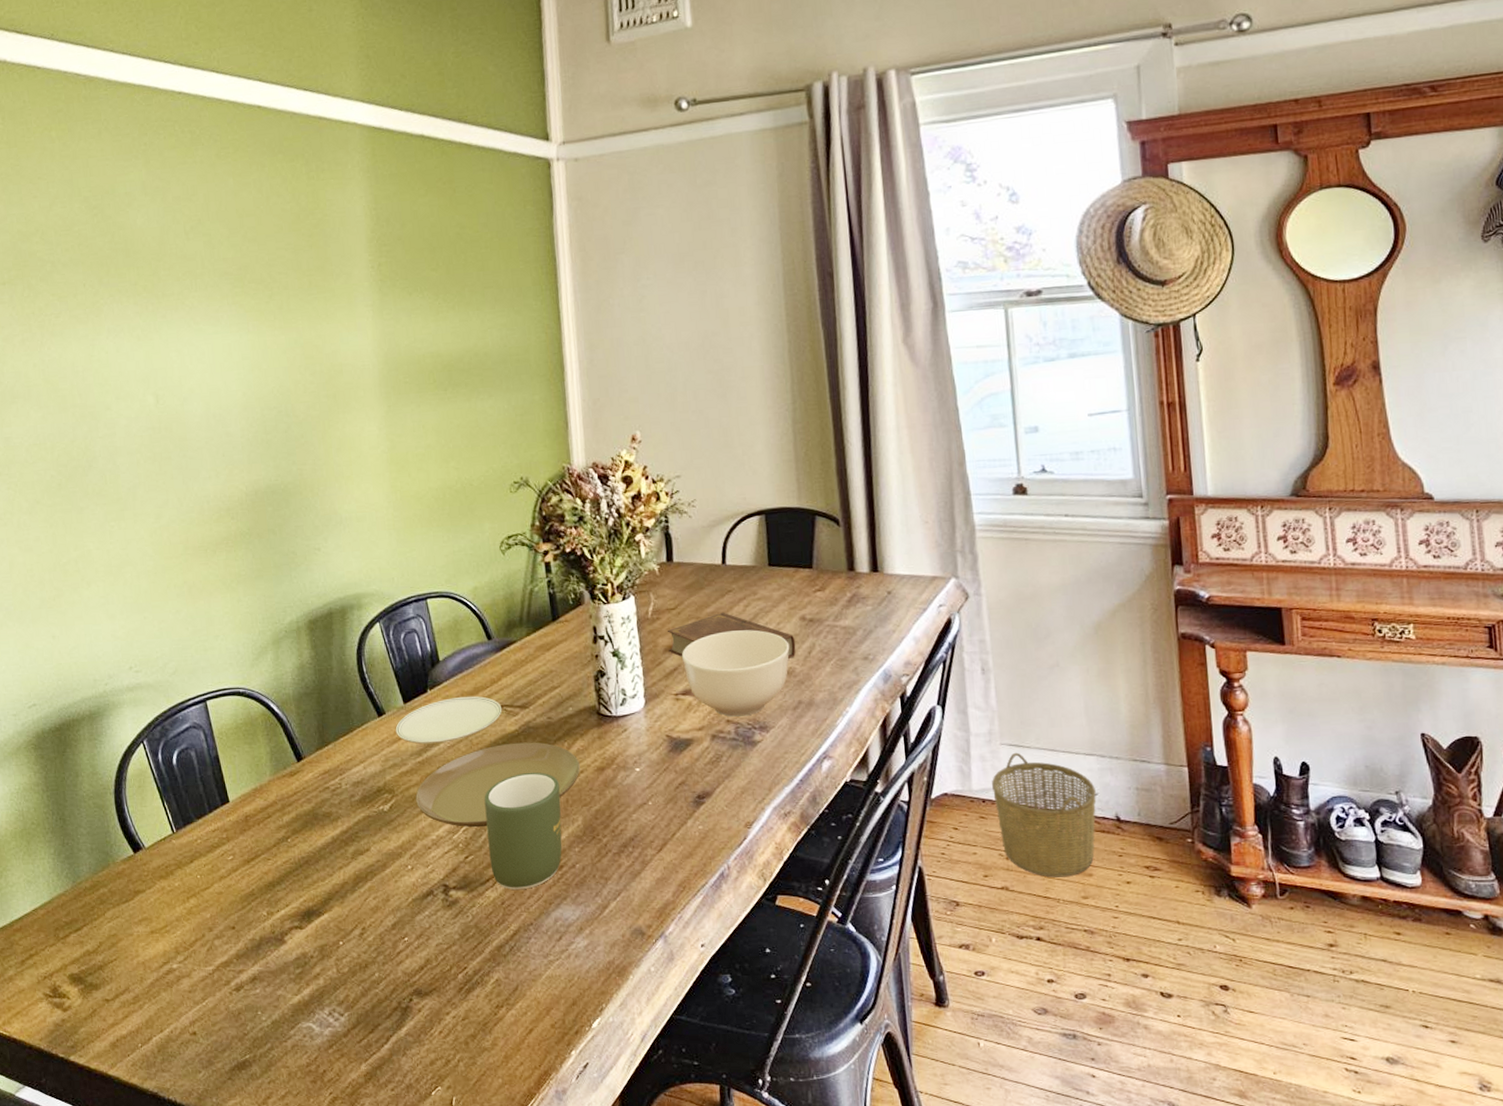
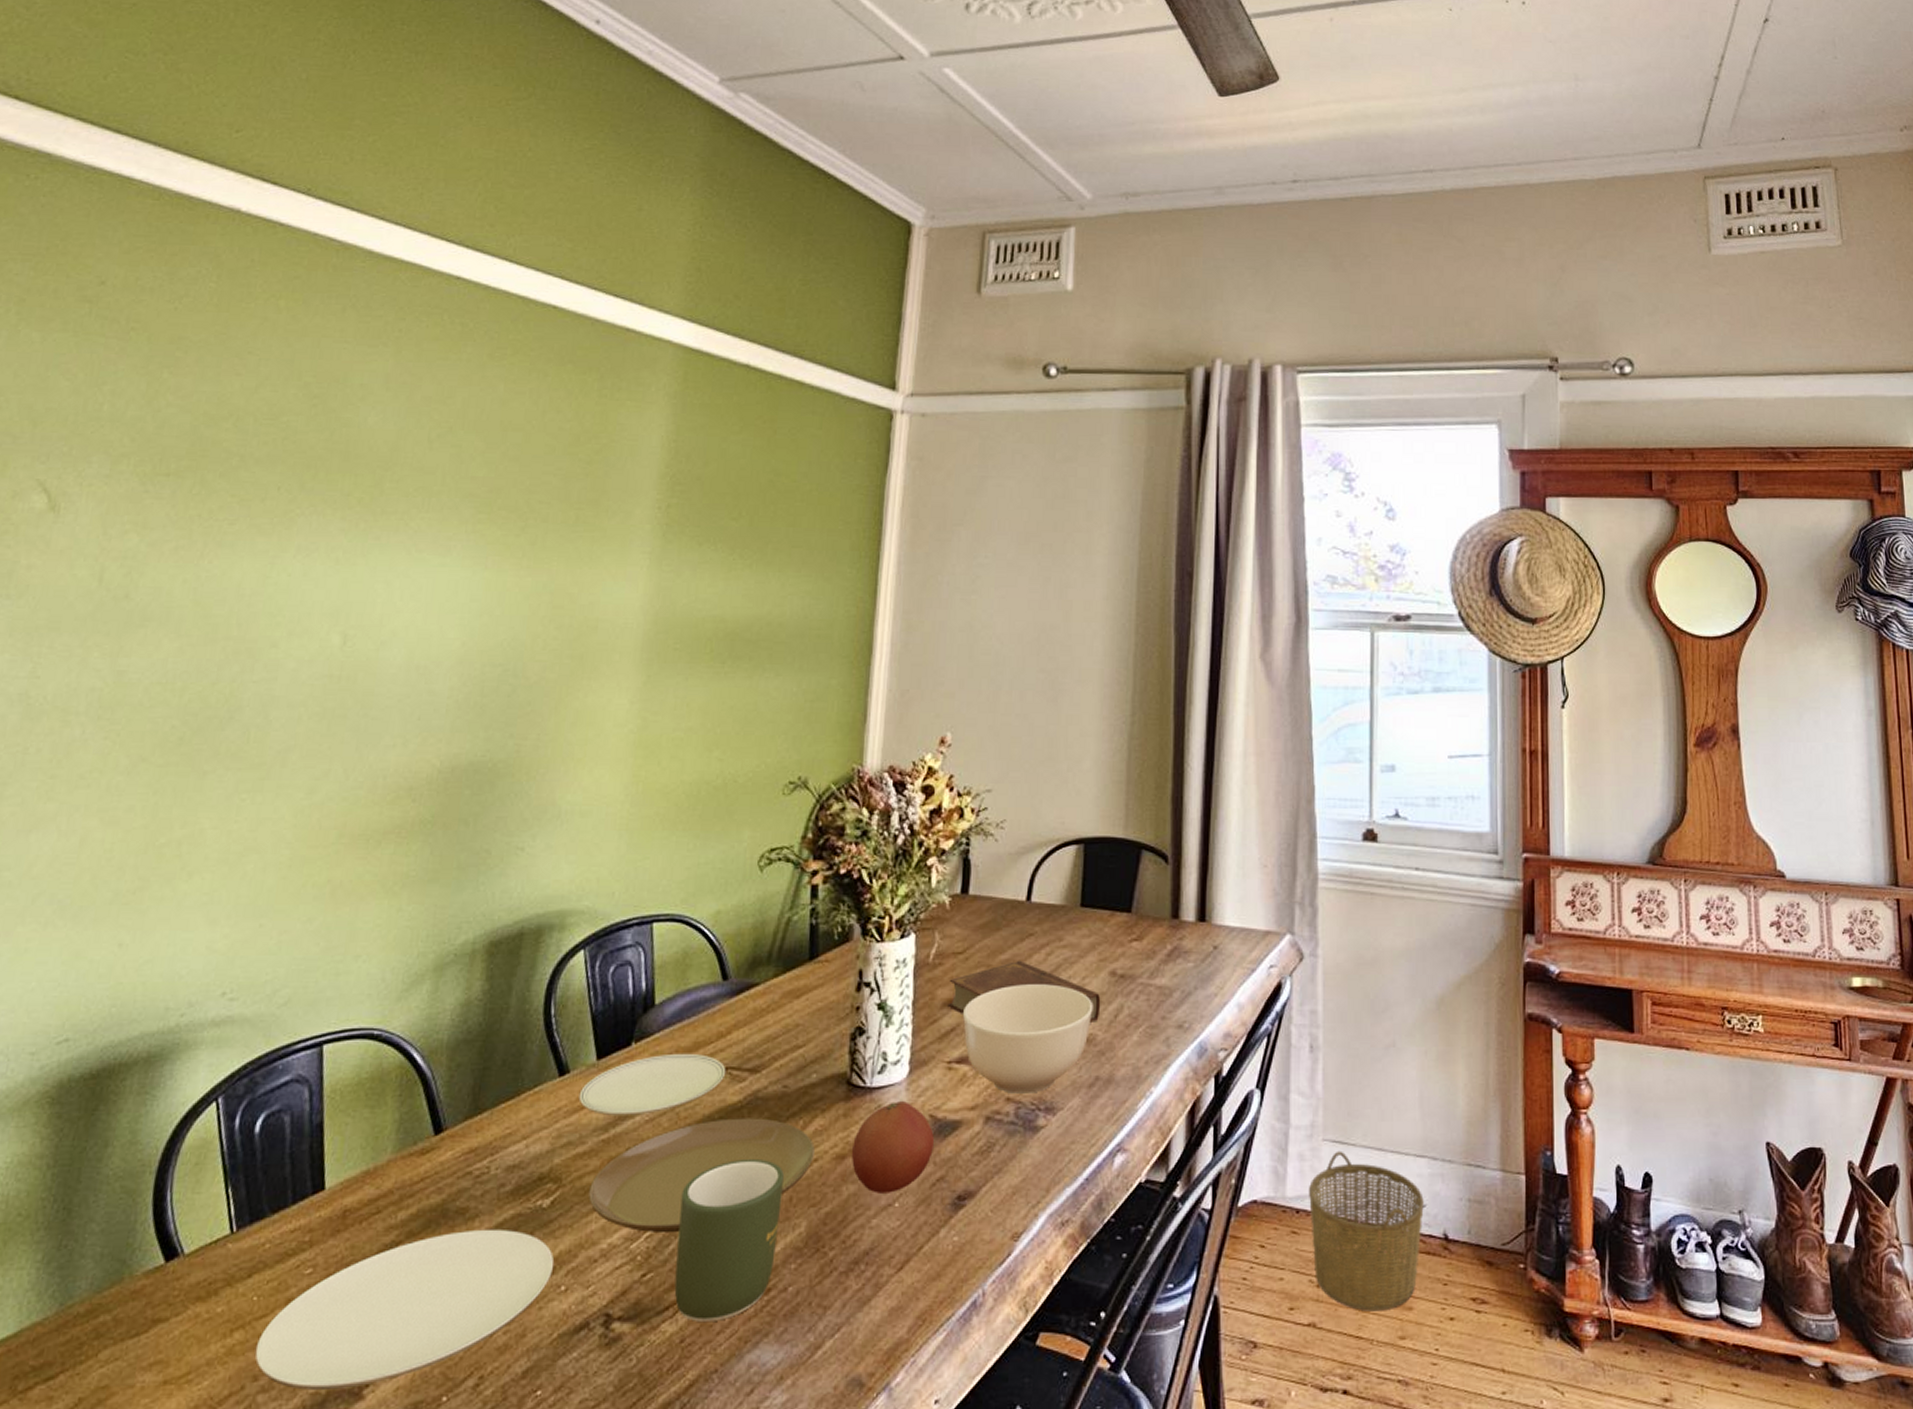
plate: none [206,826,401,937] -> present [255,1229,555,1390]
fruit: none [608,726,673,795] -> present [851,1101,934,1193]

